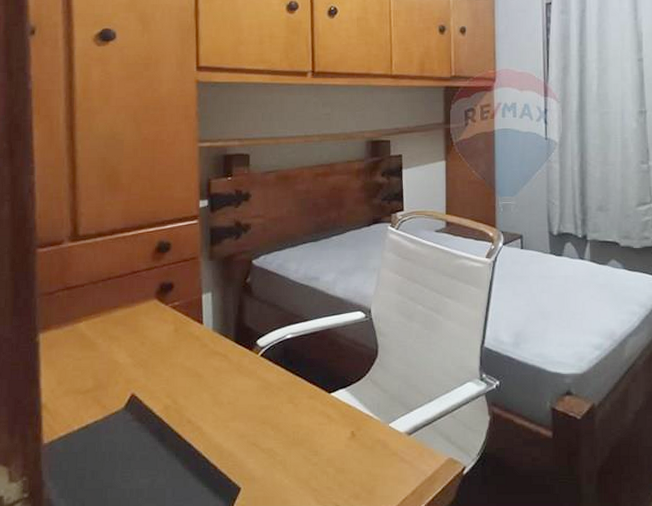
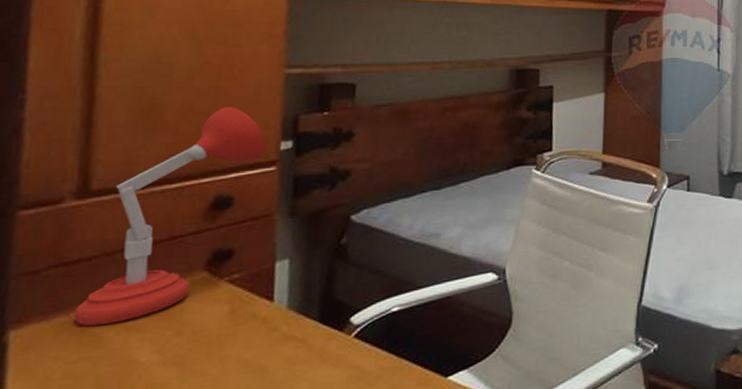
desk lamp: none [76,173,190,335] -> present [73,106,267,327]

